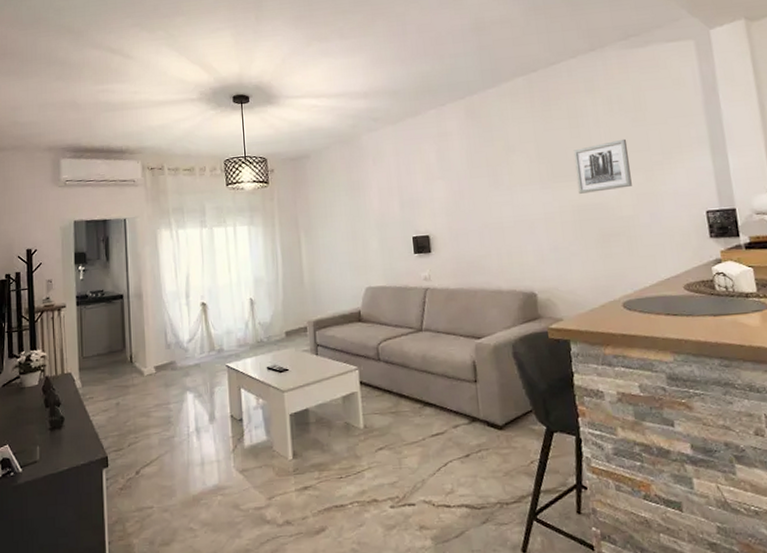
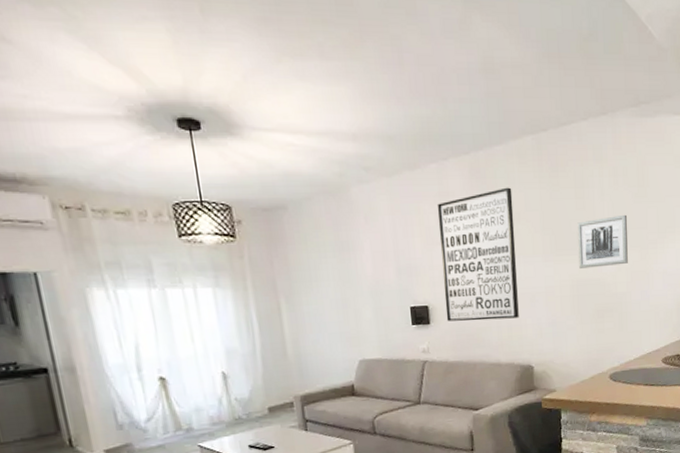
wall art: none [437,123,519,250] -> present [438,187,519,321]

